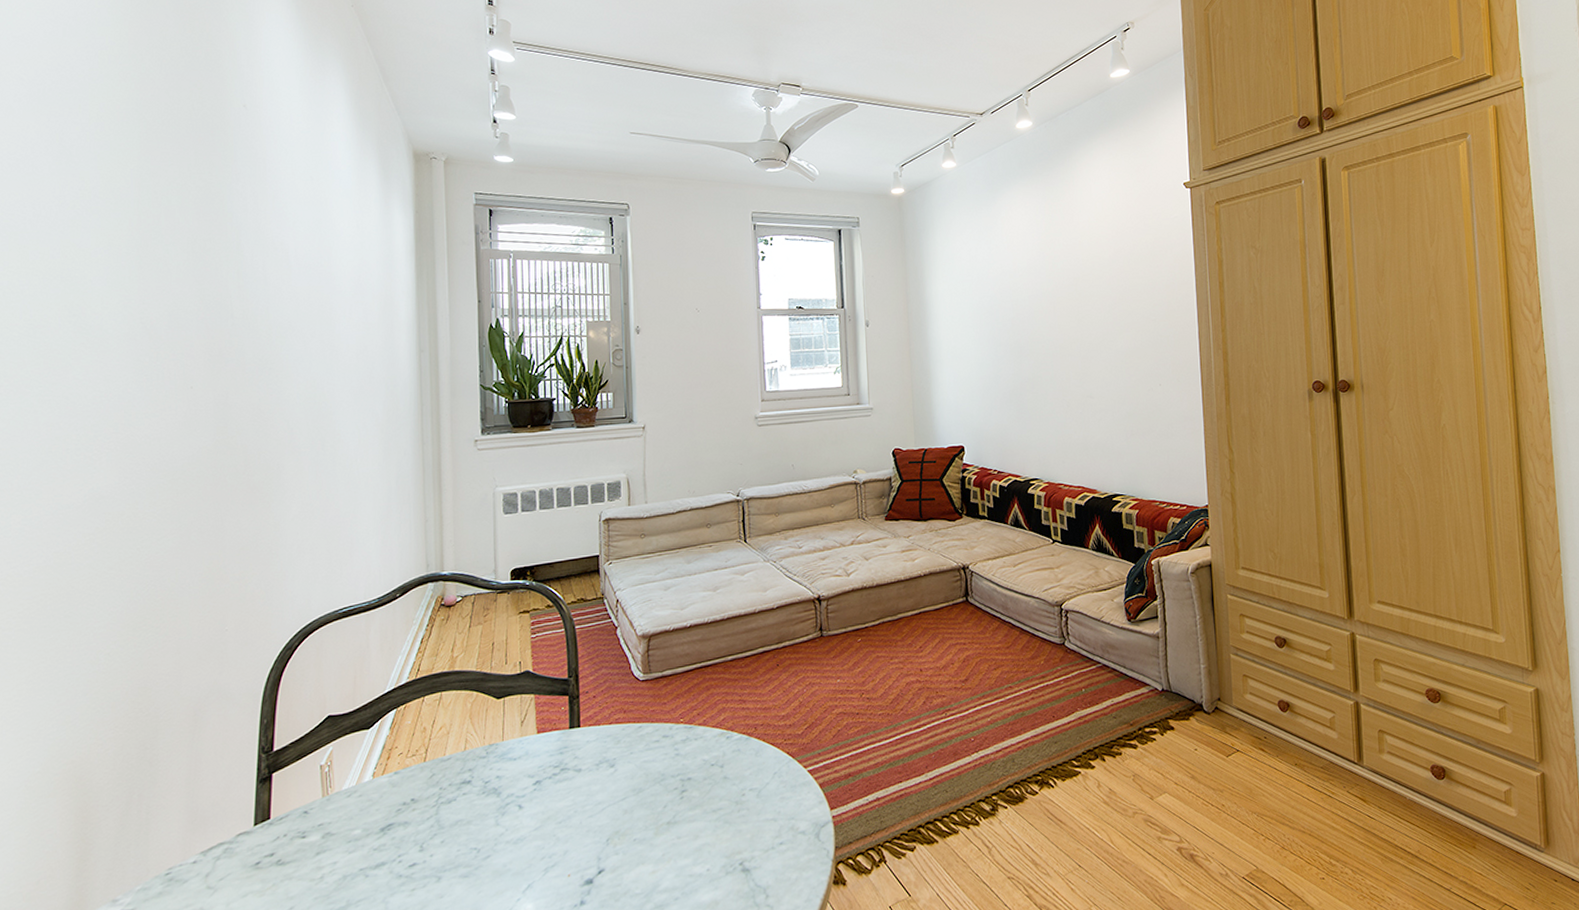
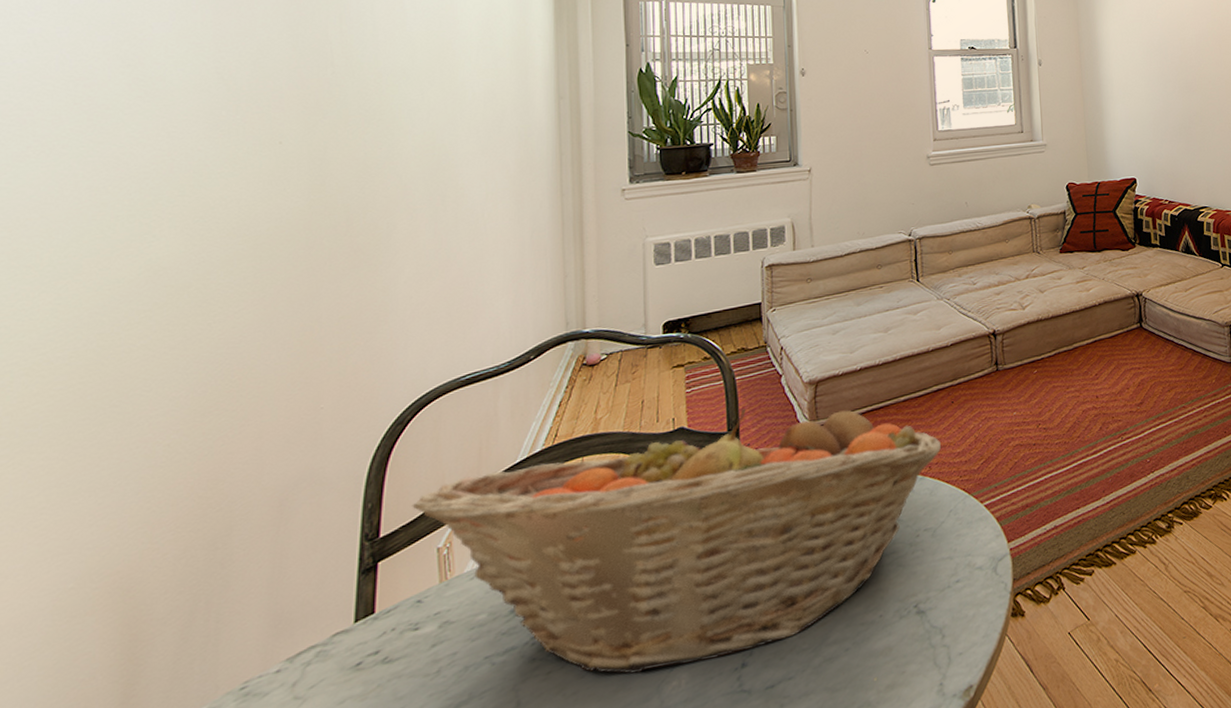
fruit basket: none [299,657,767,900] -> present [412,408,942,674]

